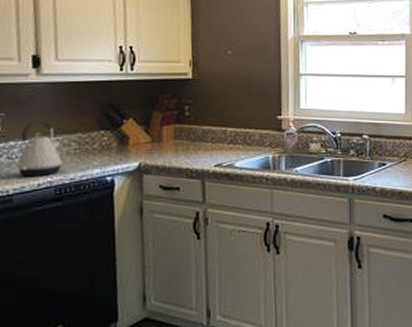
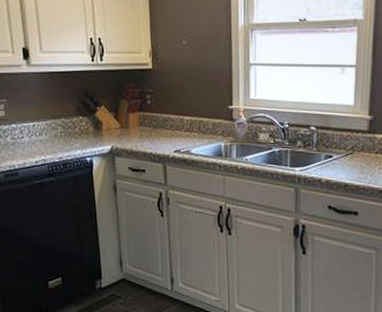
kettle: present [17,120,63,176] -> none [19,106,53,155]

